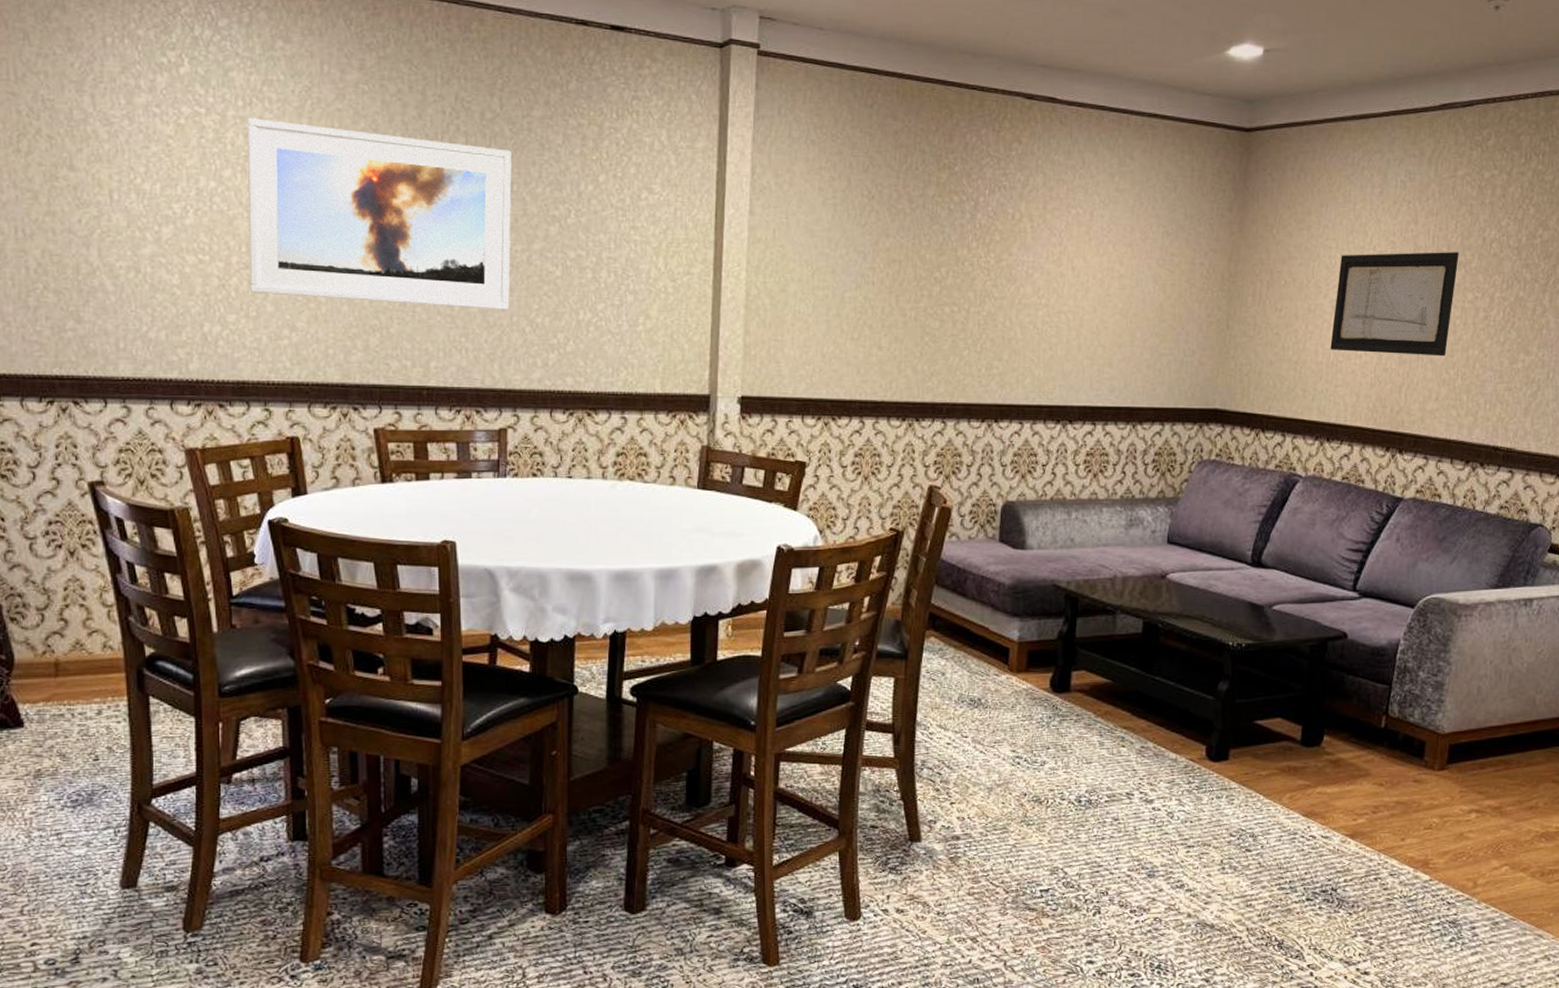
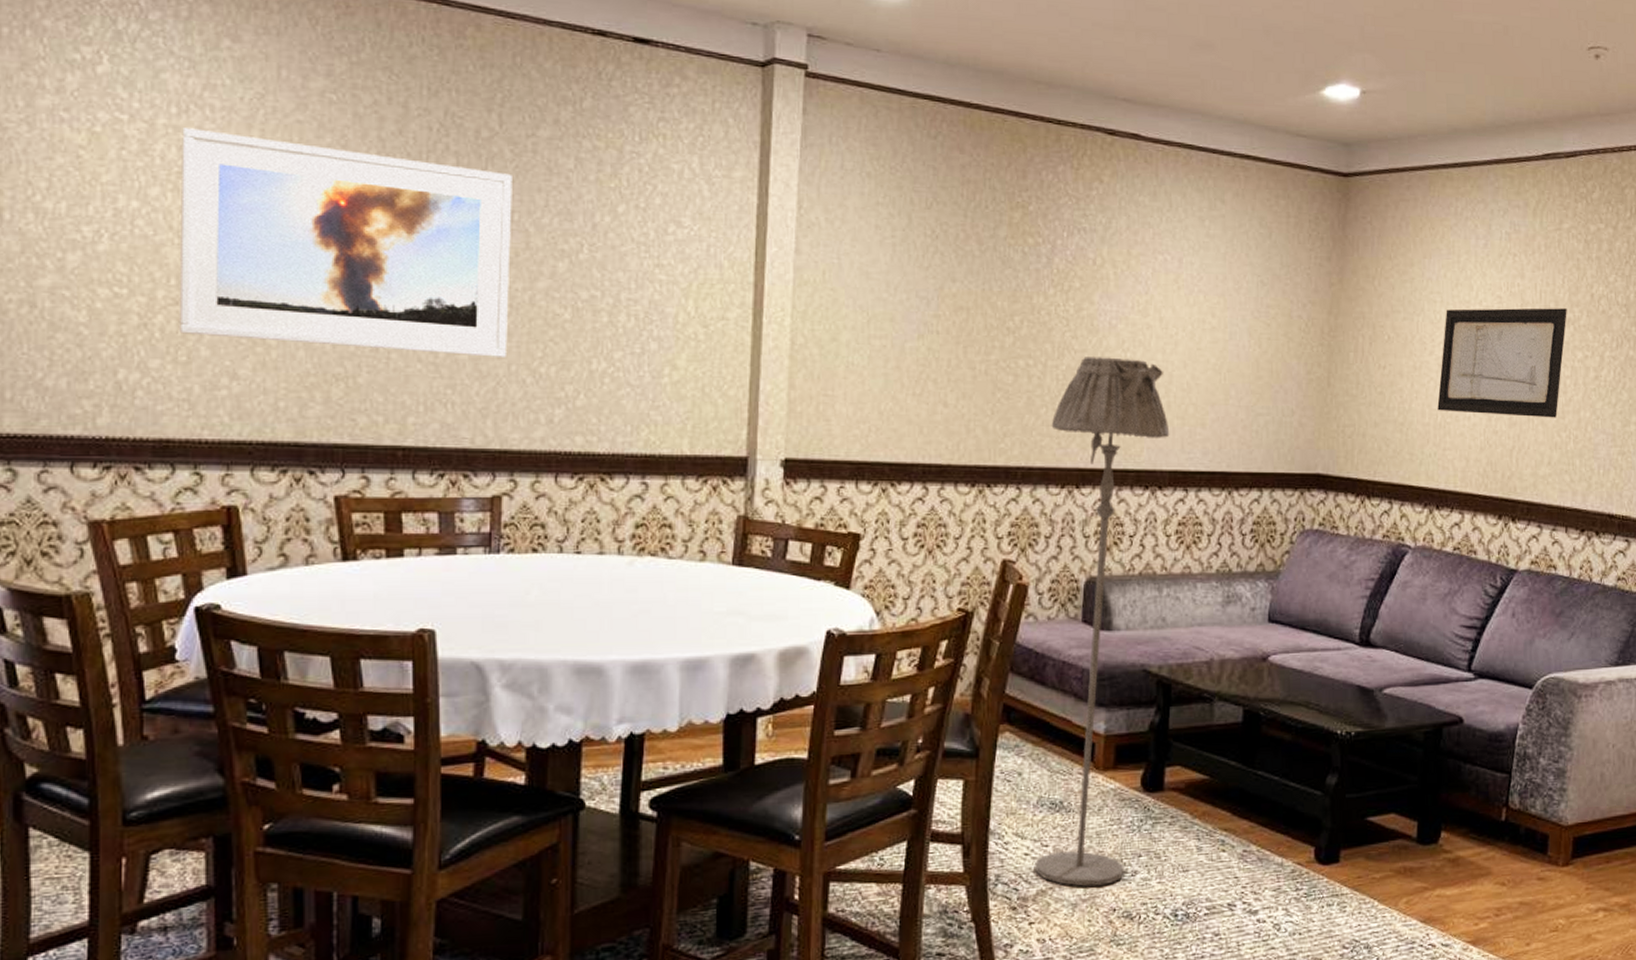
floor lamp: none [956,303,1080,774] -> present [1035,357,1170,887]

